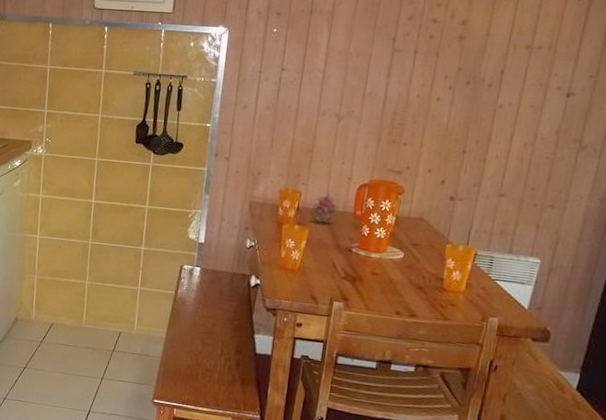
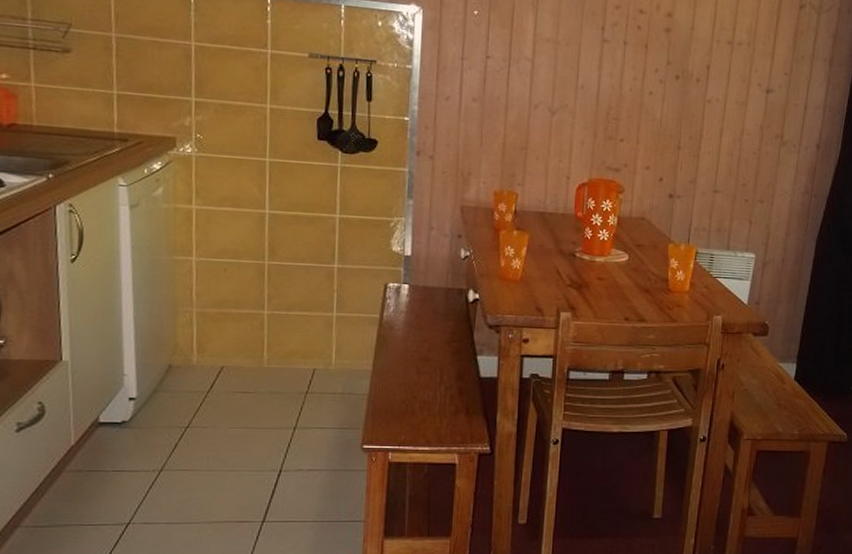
fruit: present [312,191,336,223] -> none [531,192,556,227]

